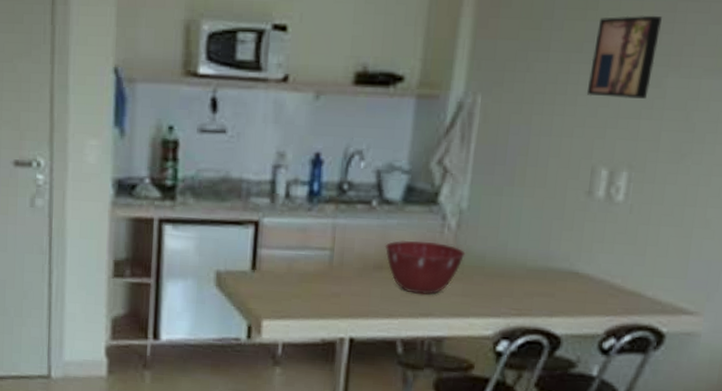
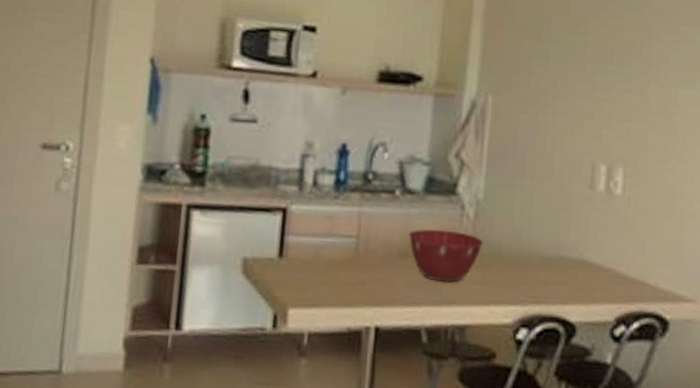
wall art: present [586,15,662,99] -> none [582,32,640,104]

